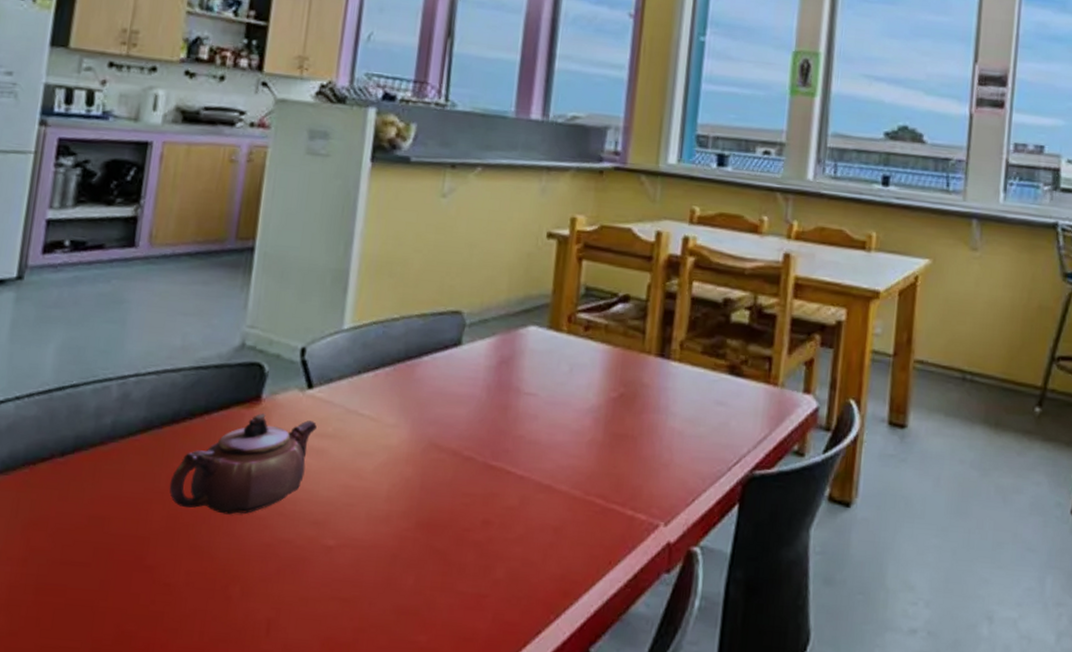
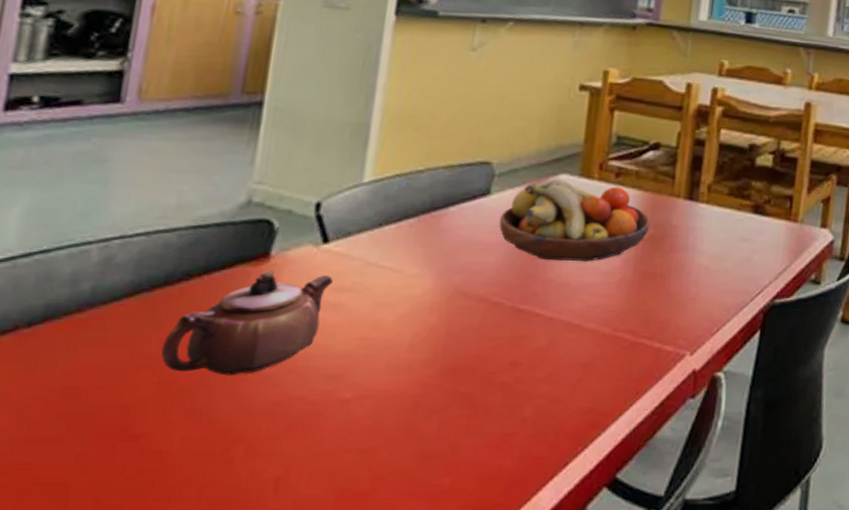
fruit bowl: none [470,331,621,419] -> present [499,179,651,261]

